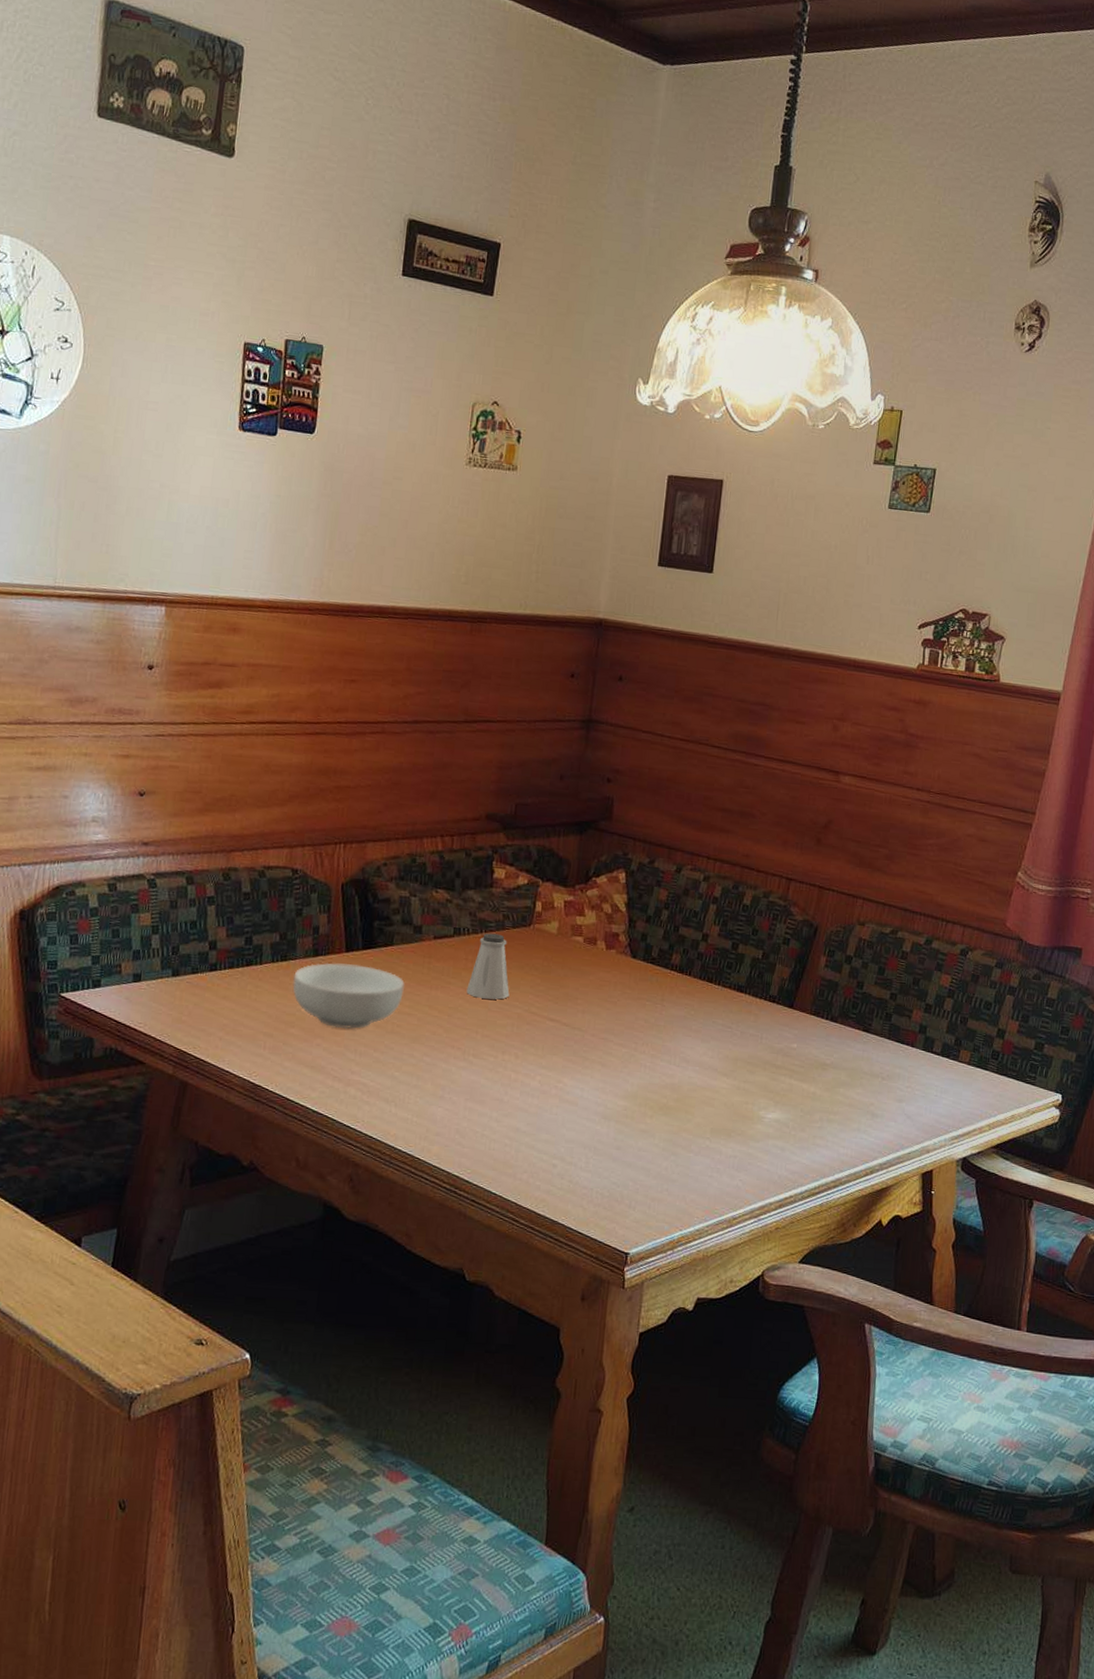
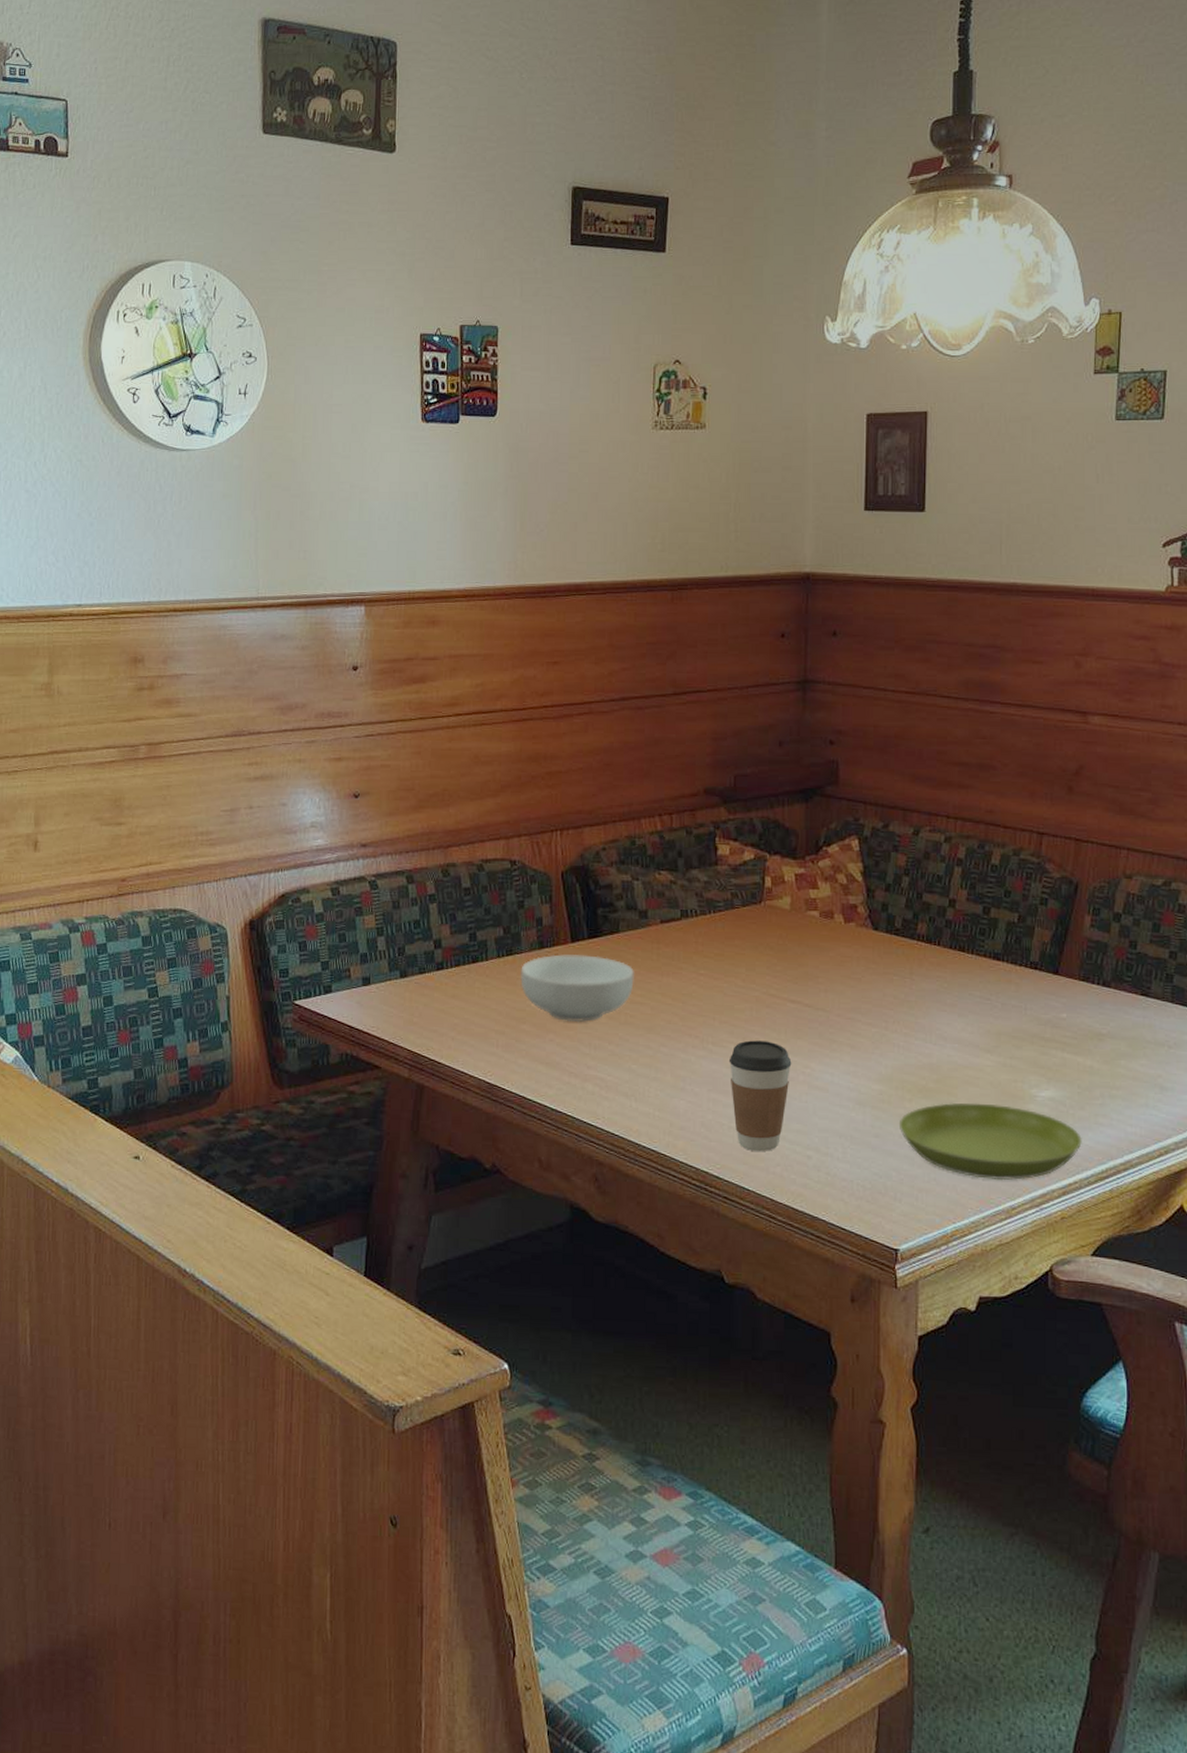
saltshaker: present [466,933,510,1000] -> none [699,913,745,983]
coffee cup: none [487,1054,546,1159] -> present [728,1040,792,1151]
saucer: none [639,1120,800,1193] -> present [898,1102,1082,1181]

